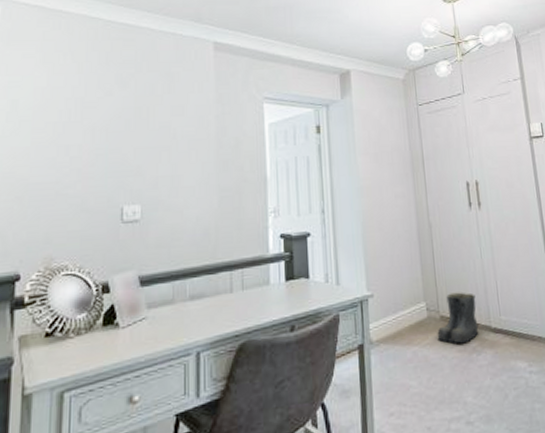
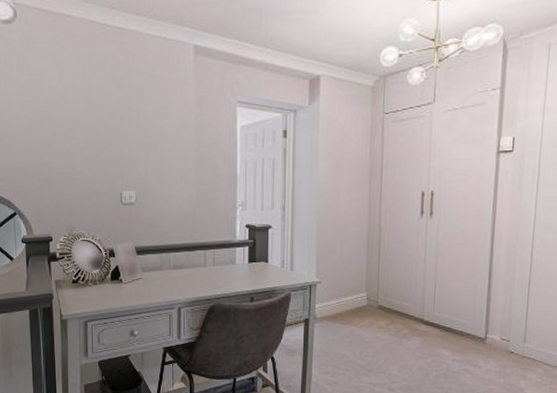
boots: present [437,292,479,344] -> none [373,288,413,330]

